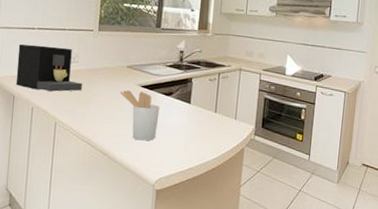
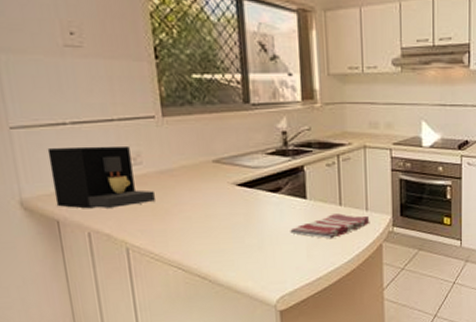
utensil holder: present [120,90,160,141] -> none [209,192,268,255]
dish towel: none [174,118,237,138] -> present [290,213,370,240]

